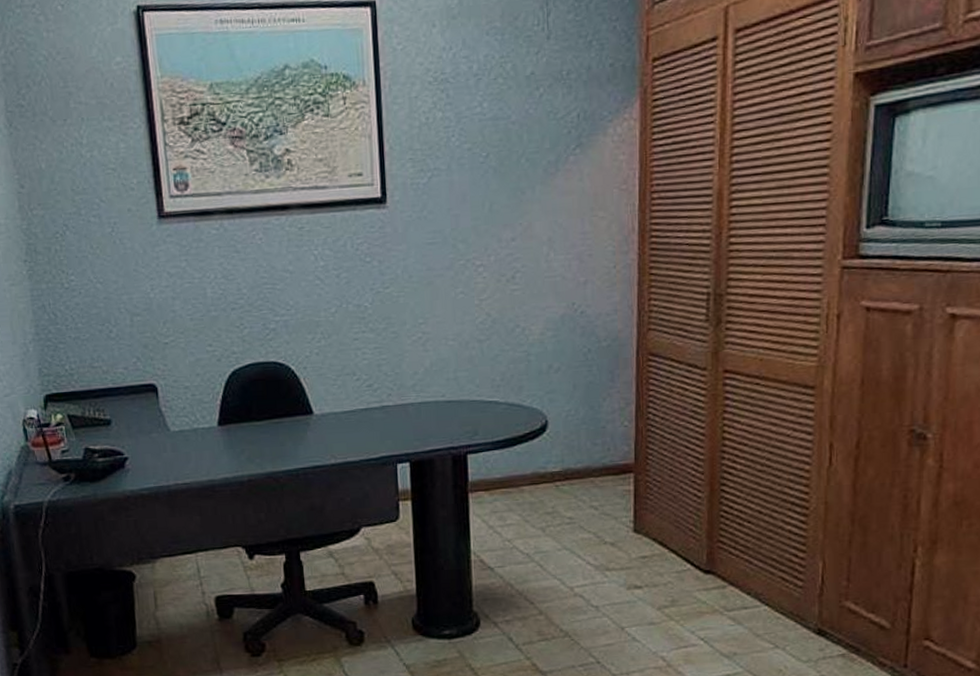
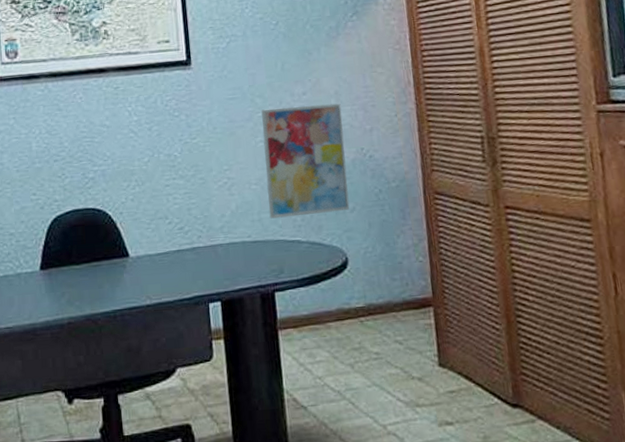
wall art: none [463,251,554,378] -> present [261,103,350,219]

